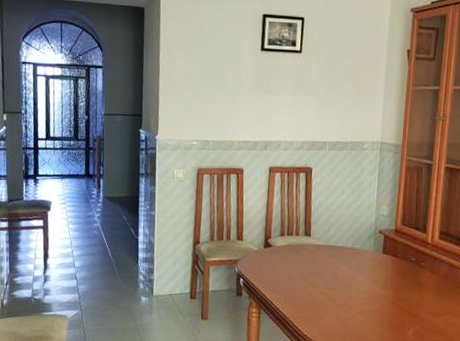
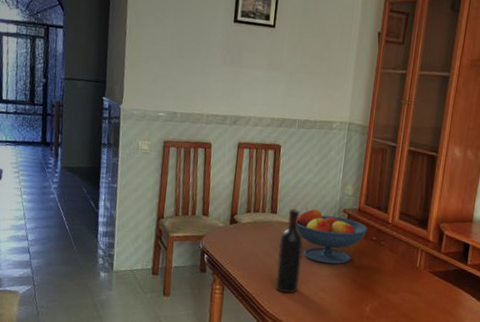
wine bottle: none [312,230,339,317] -> present [275,208,304,294]
fruit bowl: none [331,229,407,287] -> present [296,208,368,265]

